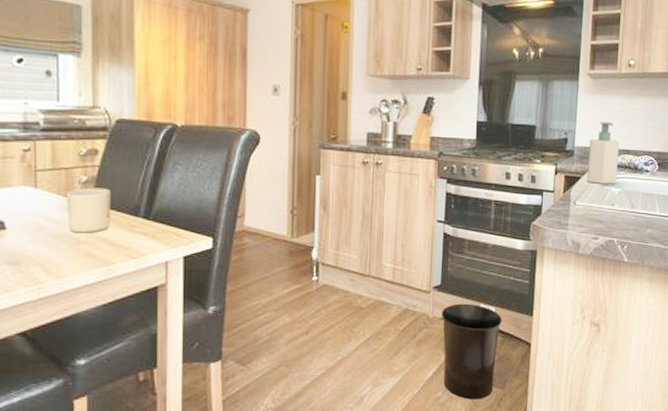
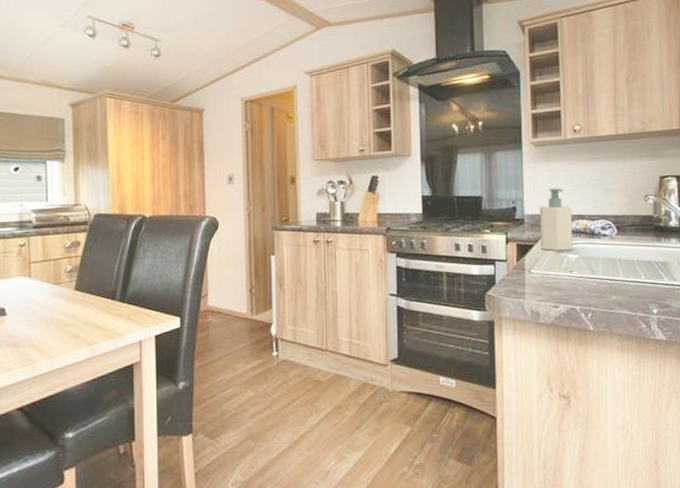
mug: present [66,187,111,233] -> none [54,275,92,317]
waste bin: present [441,303,502,400] -> none [400,376,464,476]

